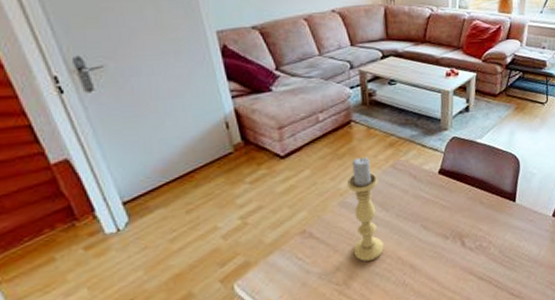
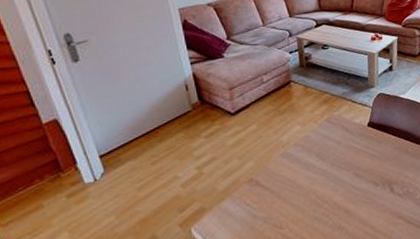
candle holder: present [347,157,384,262] -> none [288,112,322,207]

